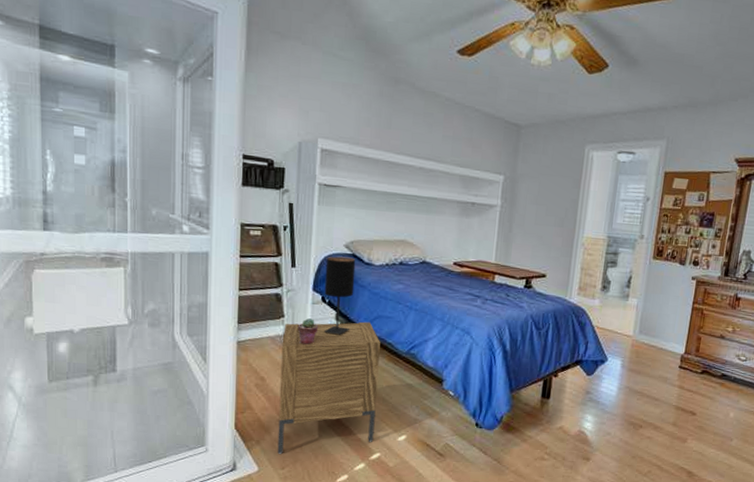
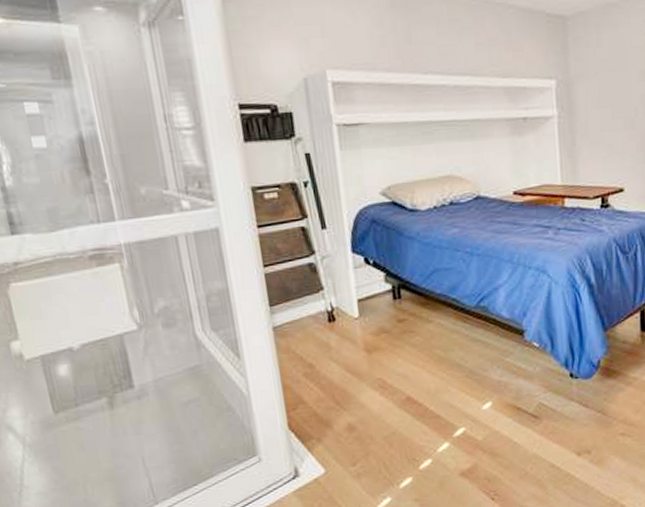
nightstand: present [277,321,380,454] -> none [325,278,455,449]
potted succulent: present [297,318,319,345] -> none [341,286,367,318]
table lamp: present [324,256,356,335] -> none [361,206,404,300]

